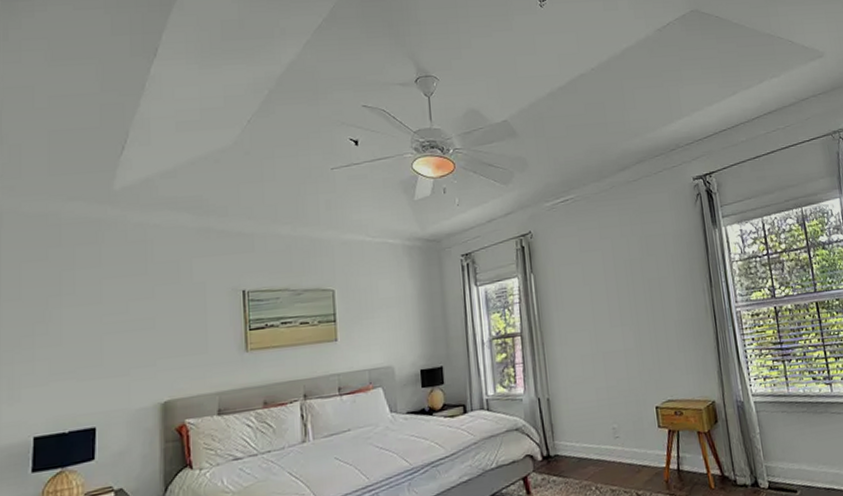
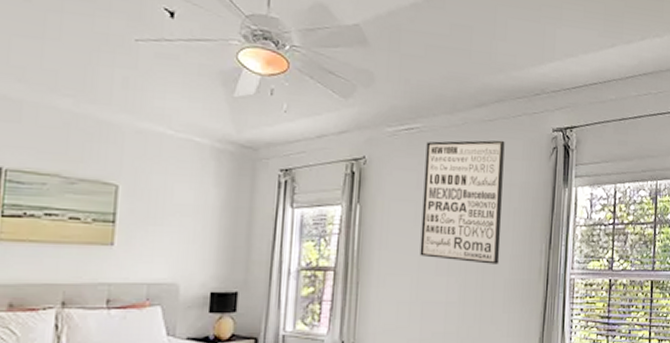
wall art: none [582,196,667,312] -> present [420,140,505,264]

